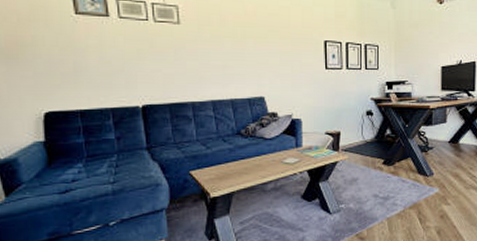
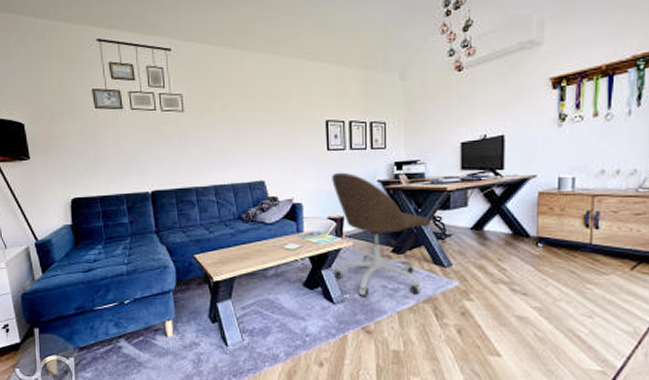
office chair: none [330,90,415,206] -> present [332,172,430,297]

